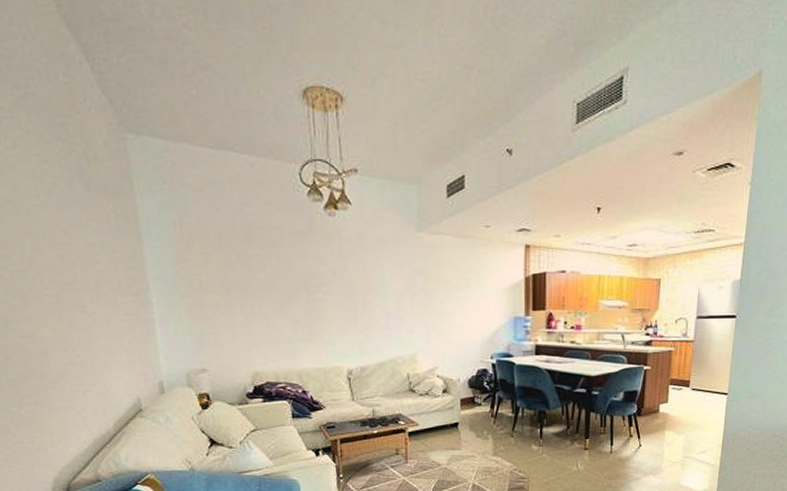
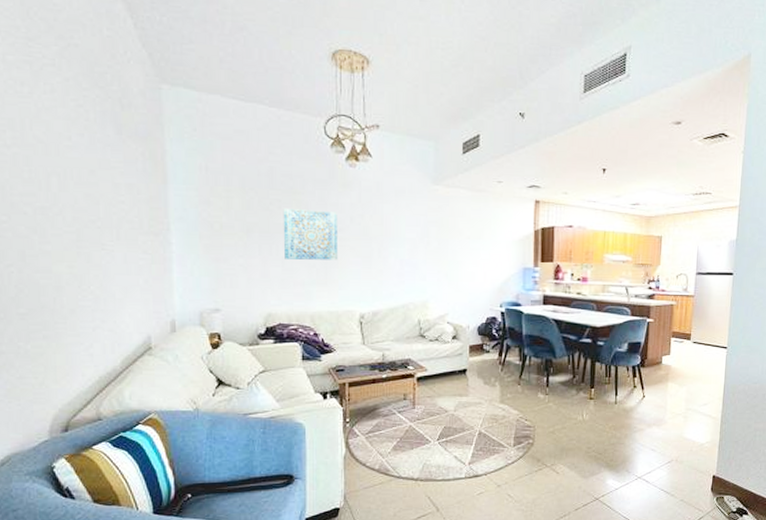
wall art: none [262,263,323,316] -> present [283,209,339,260]

